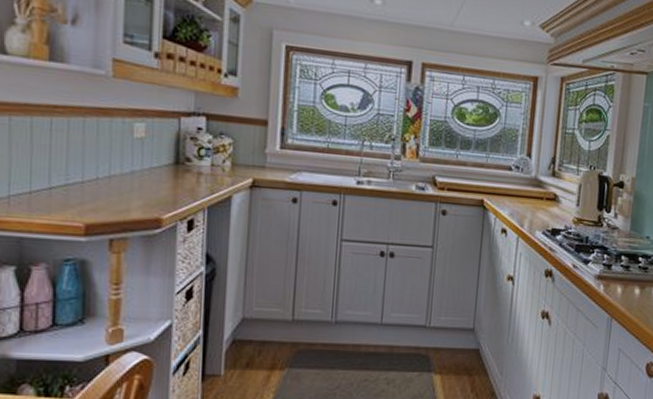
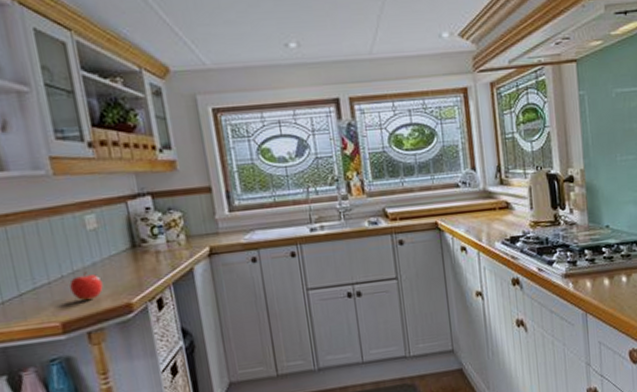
fruit: none [103,177,137,208] -> present [69,271,104,301]

